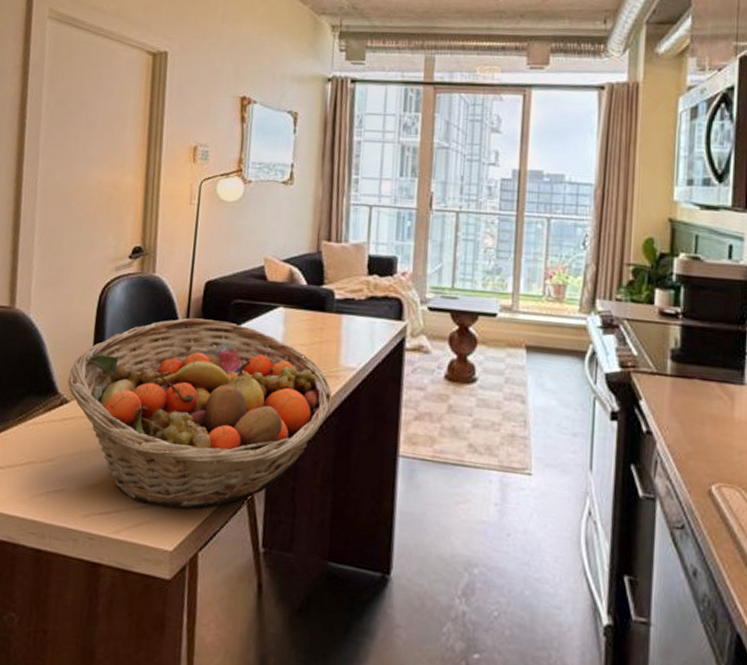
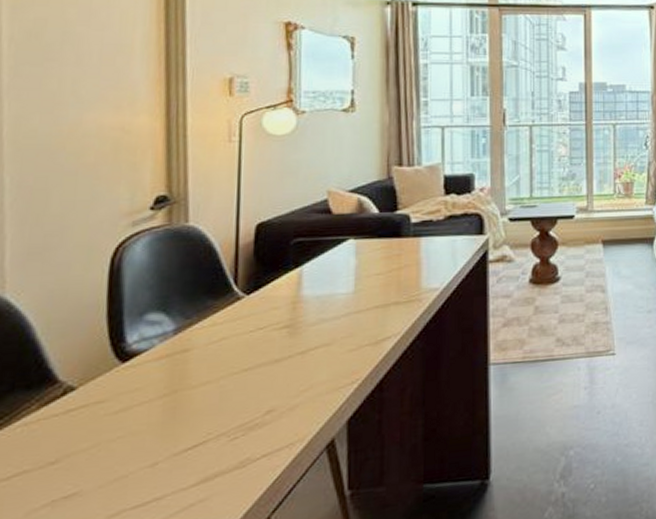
fruit basket: present [67,318,333,510] -> none [72,263,416,482]

